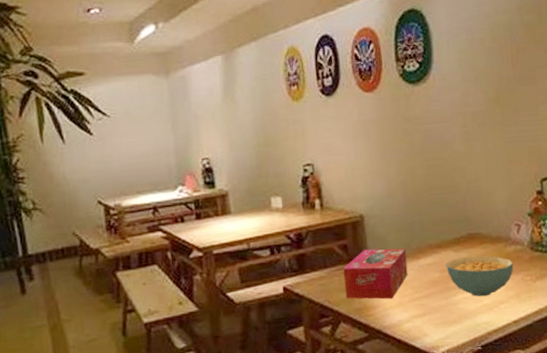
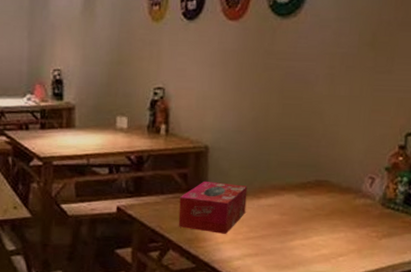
cereal bowl: present [446,255,514,297] -> none [287,203,361,246]

